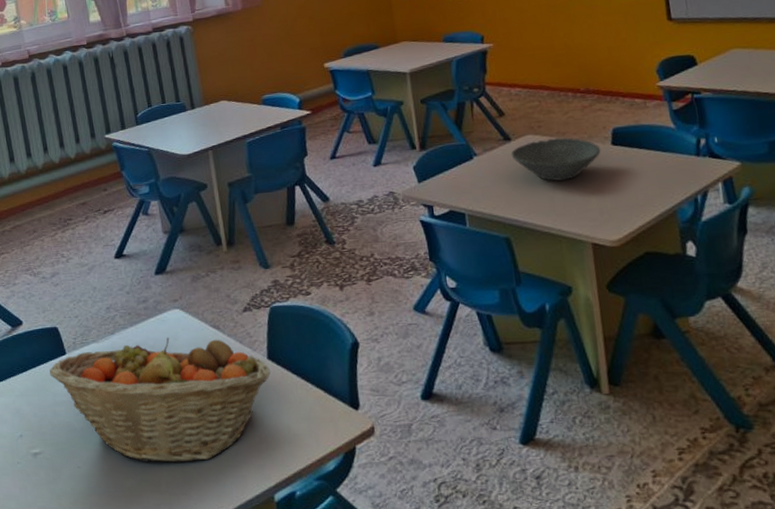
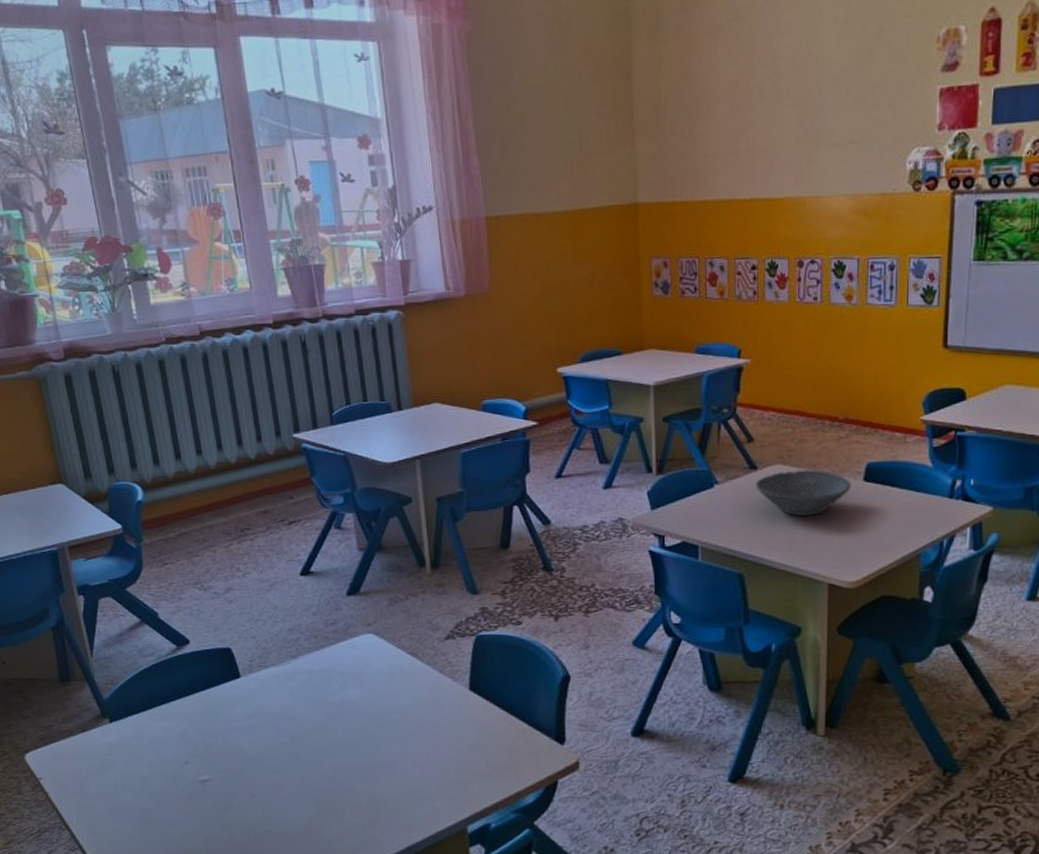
fruit basket: present [50,337,271,463] -> none [221,663,472,793]

